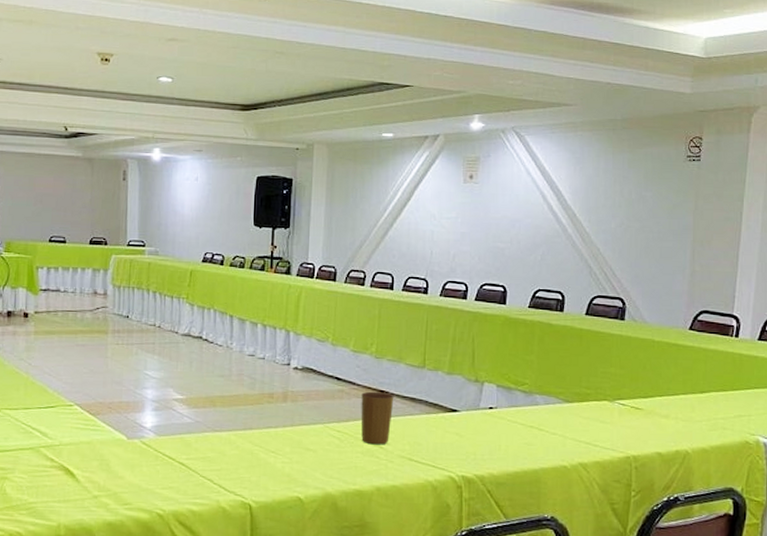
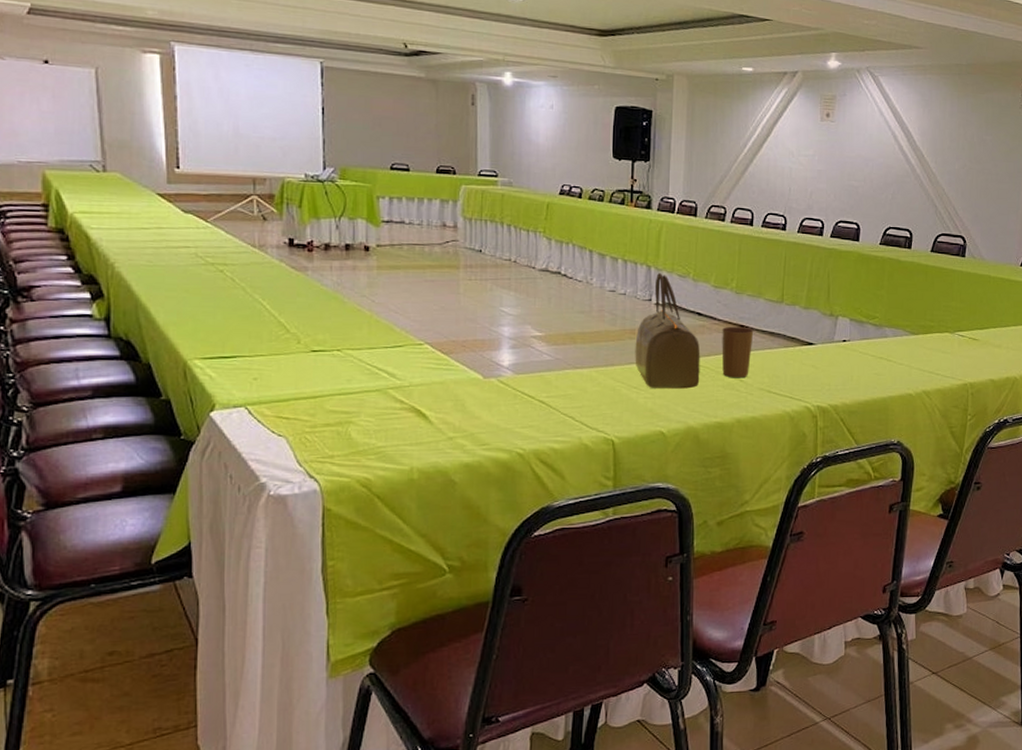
handbag: none [273,337,339,455] -> present [635,272,700,390]

